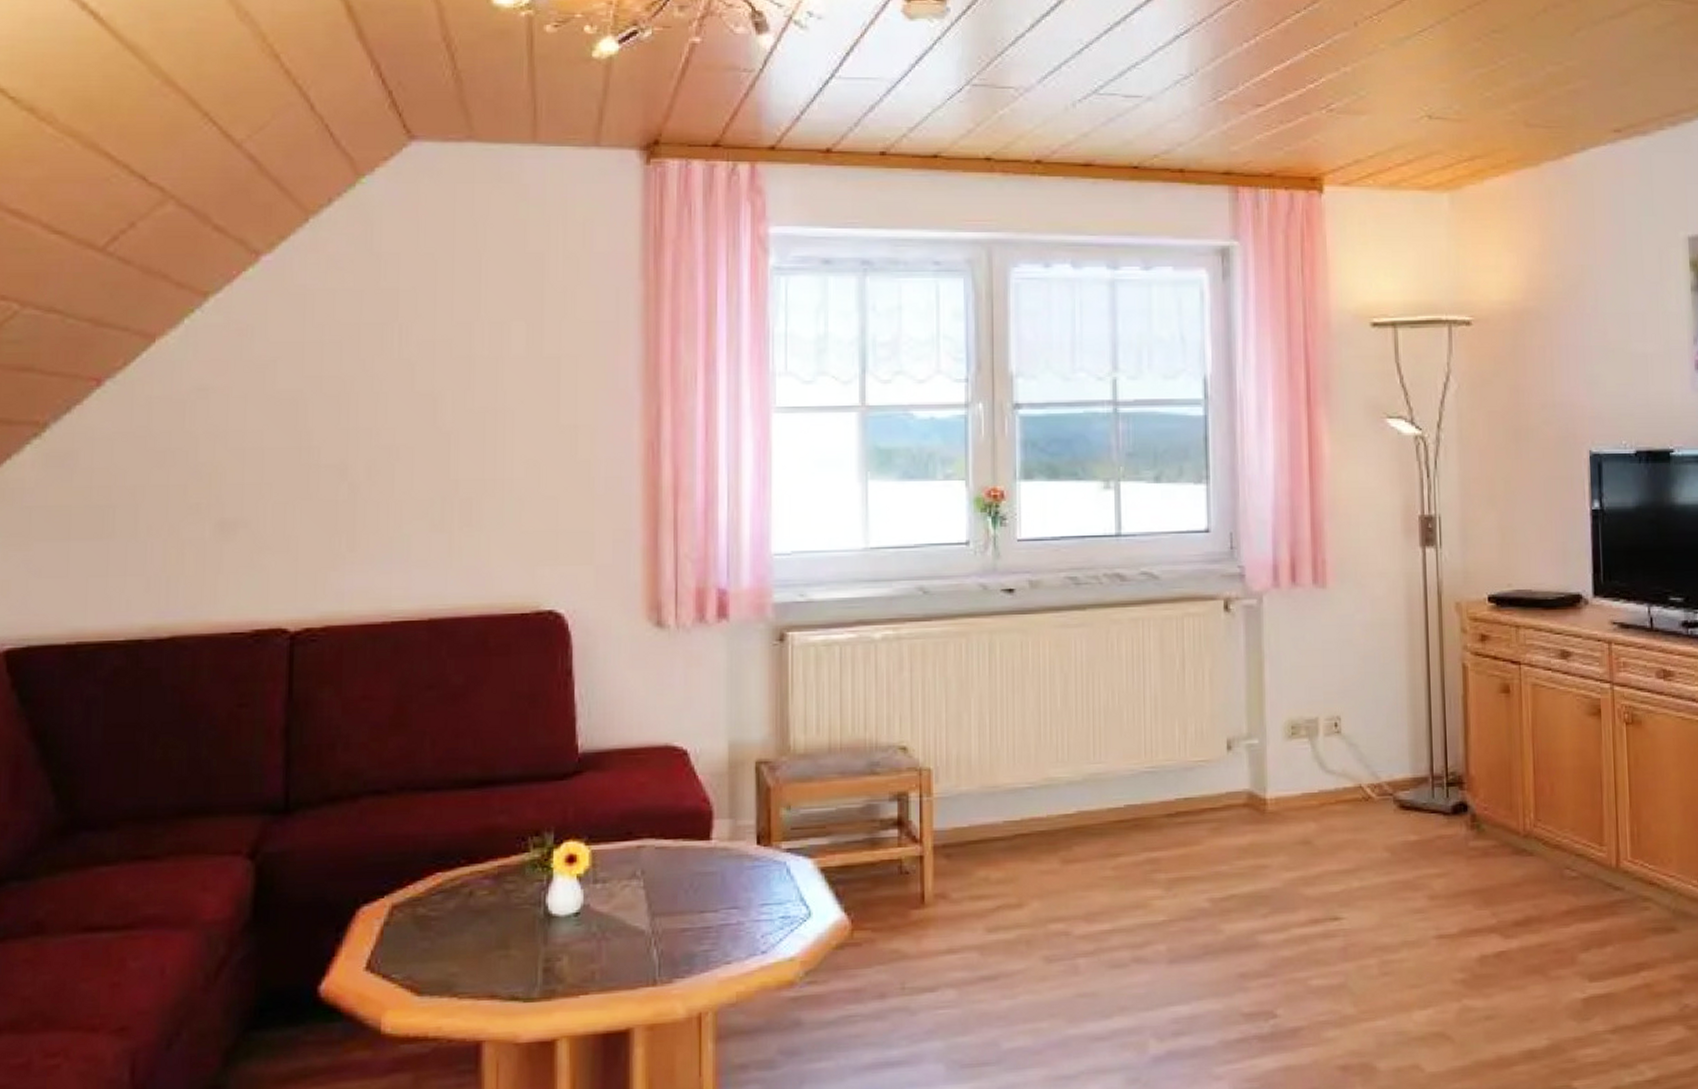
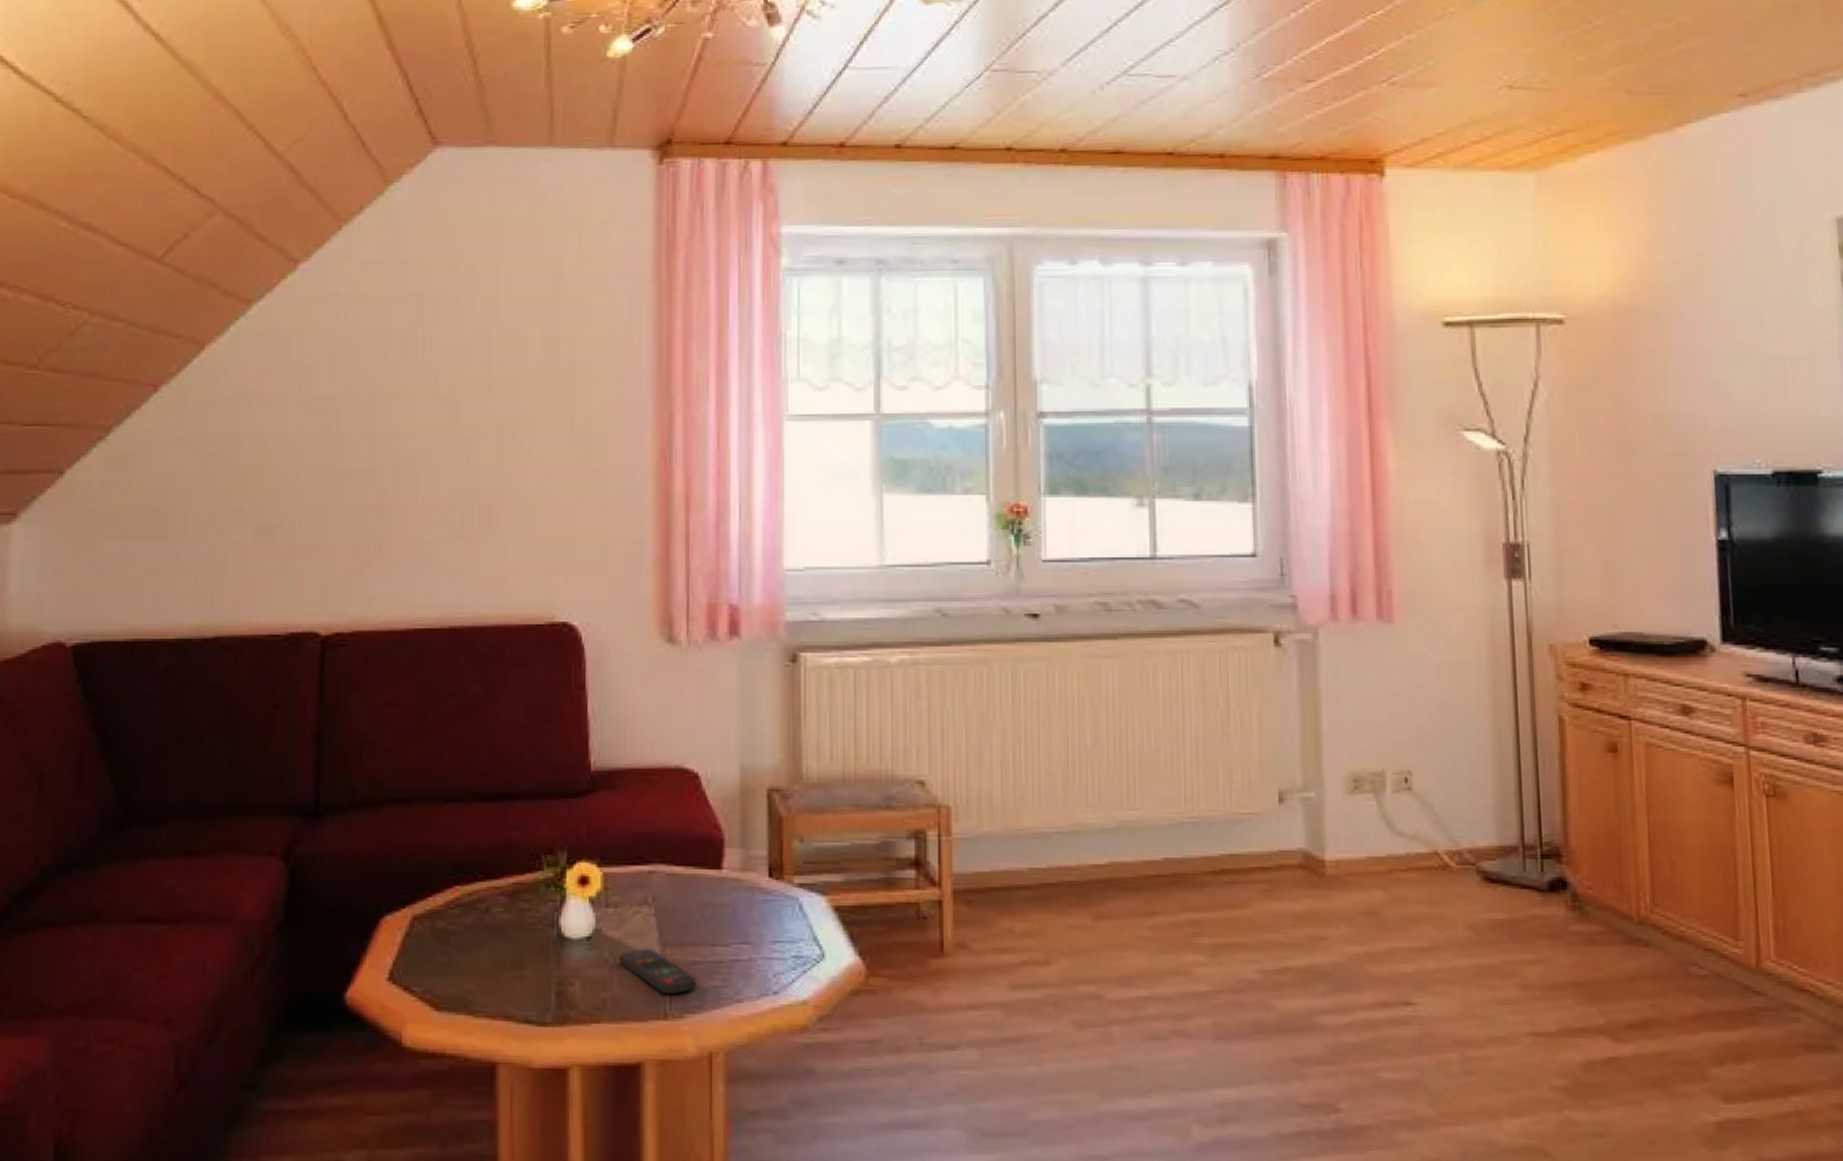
remote control: none [608,920,686,962] -> present [619,948,697,995]

